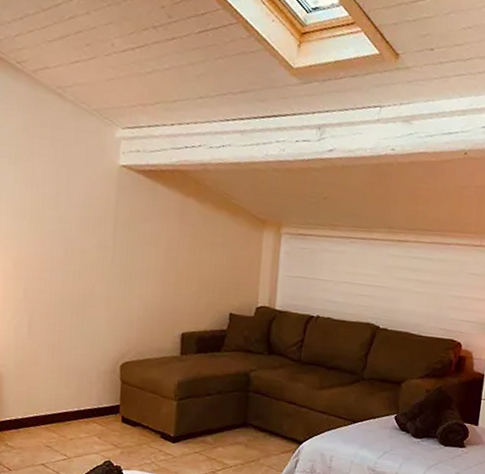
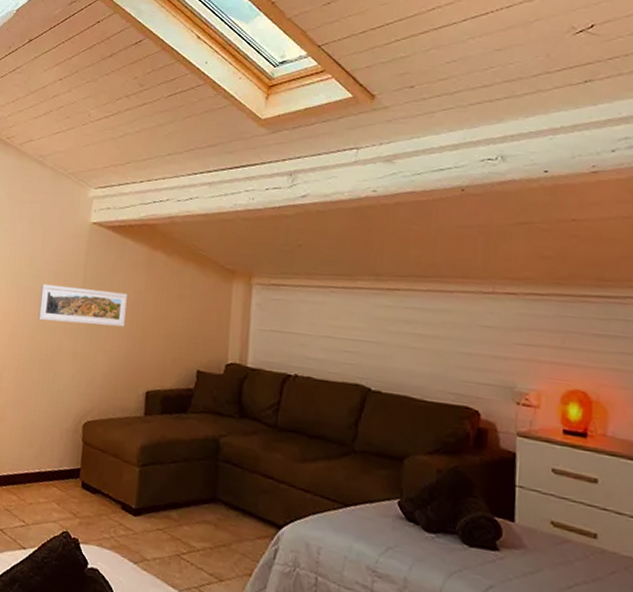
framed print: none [66,227,161,273] -> present [37,283,127,327]

